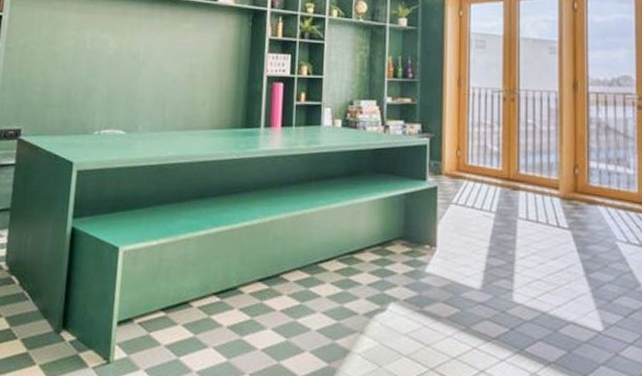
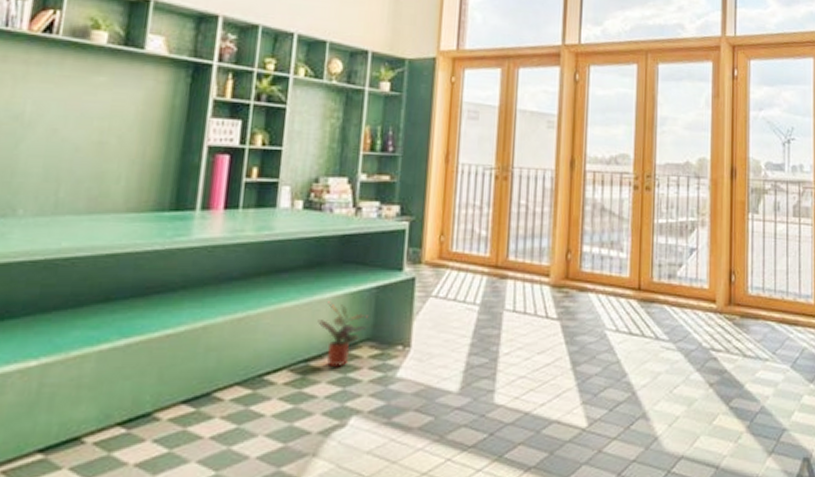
potted plant: none [358,204,399,261] -> present [318,301,368,368]

